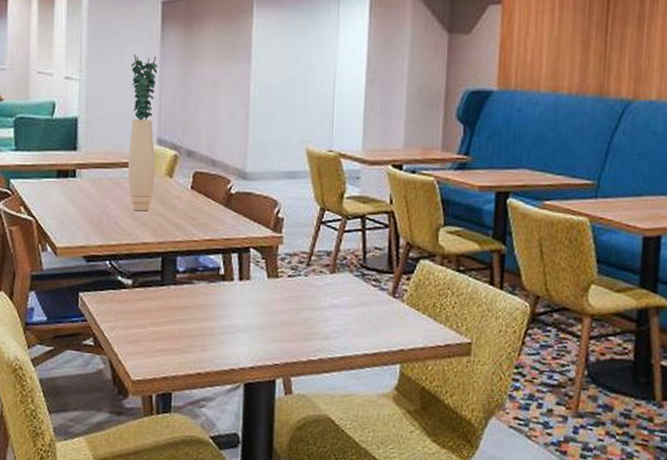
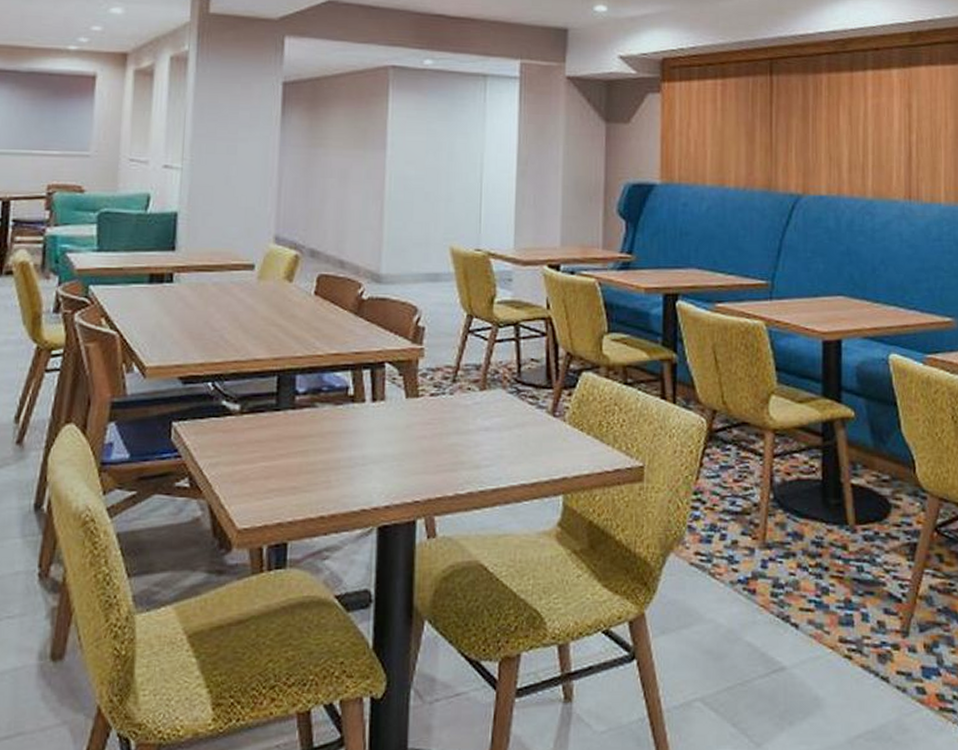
vase: present [128,54,158,211] -> none [238,140,277,321]

